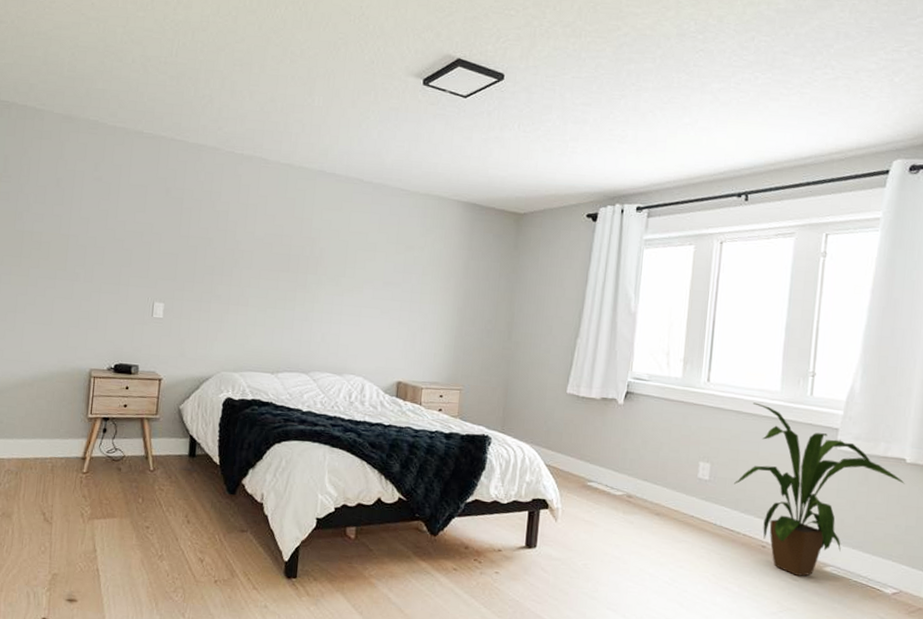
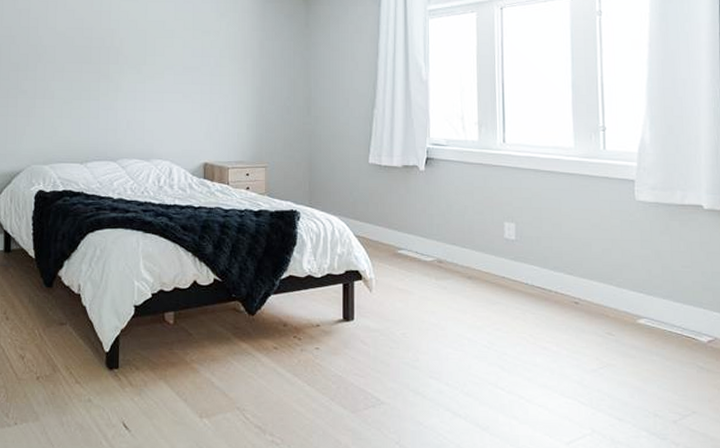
house plant: present [734,402,905,576] -> none [540,160,705,330]

